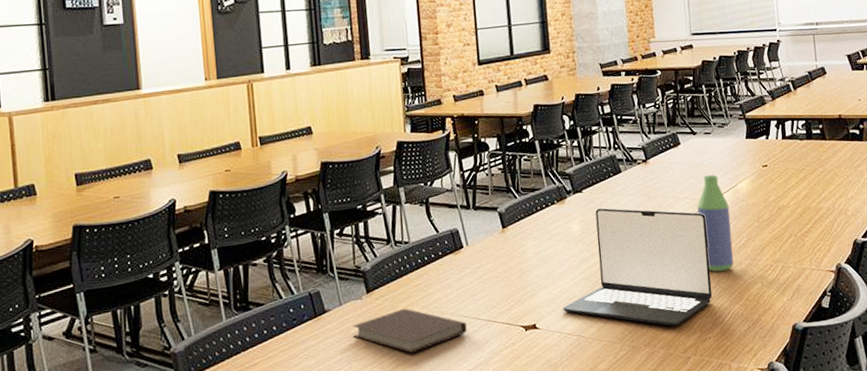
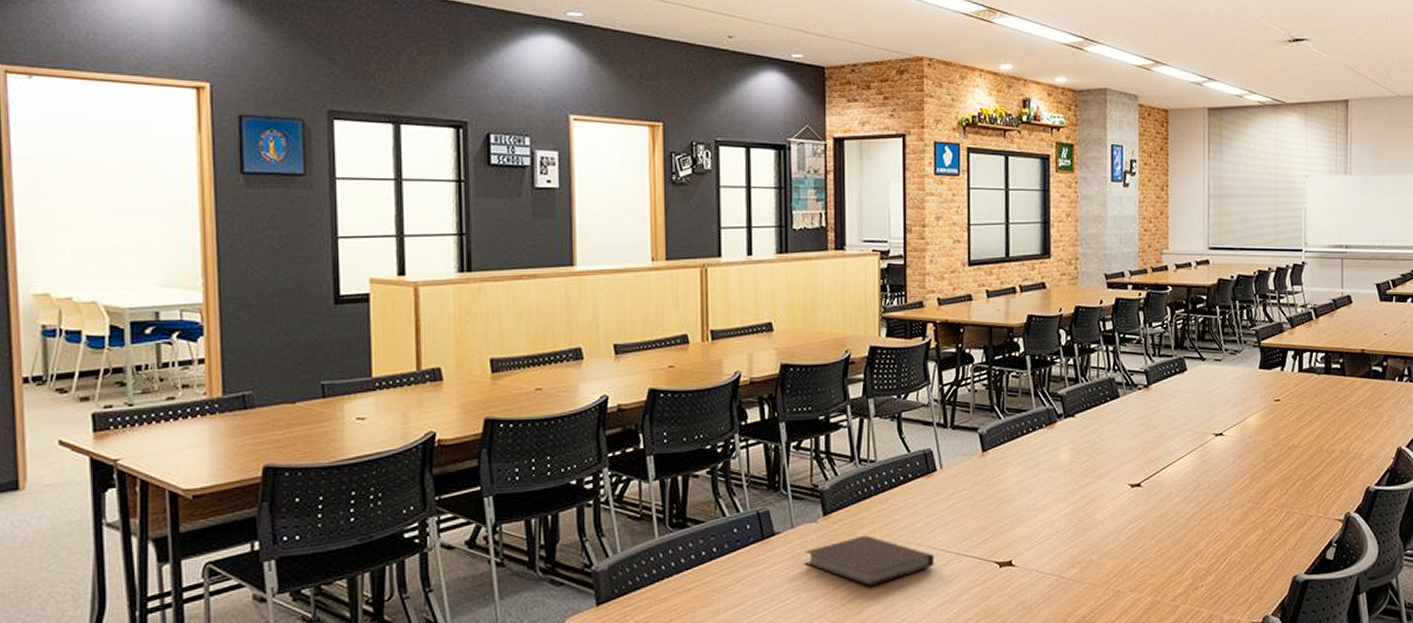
laptop: present [563,208,713,326] -> none [1043,435,1209,571]
bottle: present [697,174,734,272] -> none [1200,406,1235,514]

